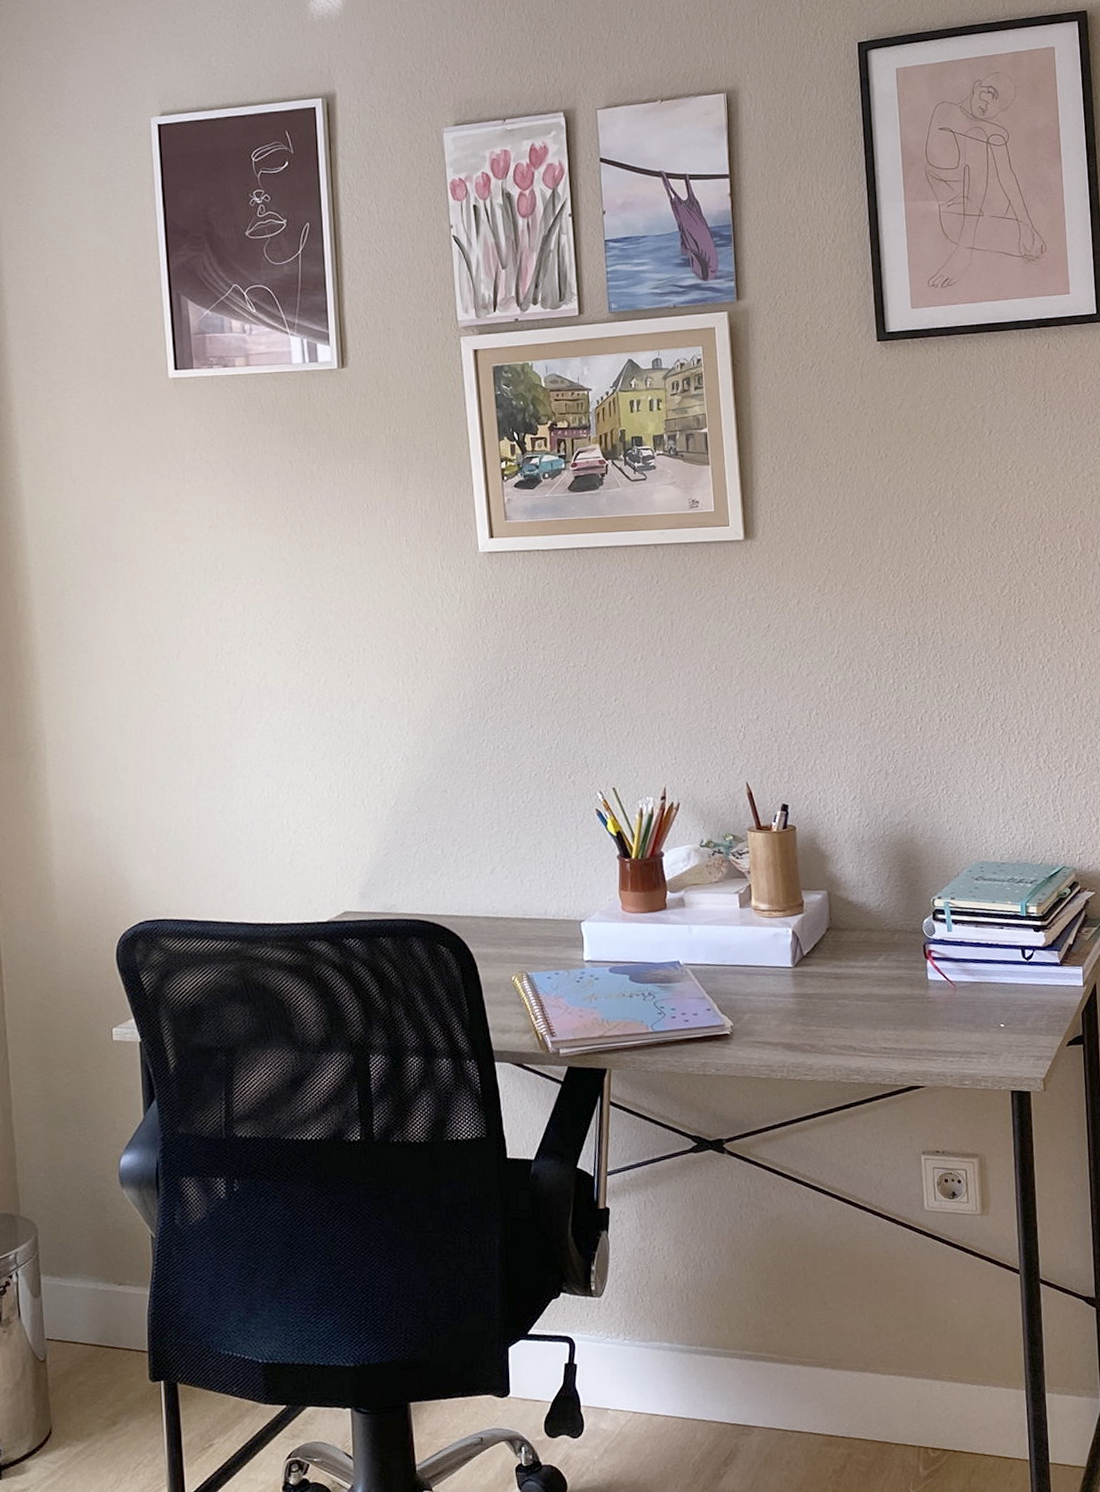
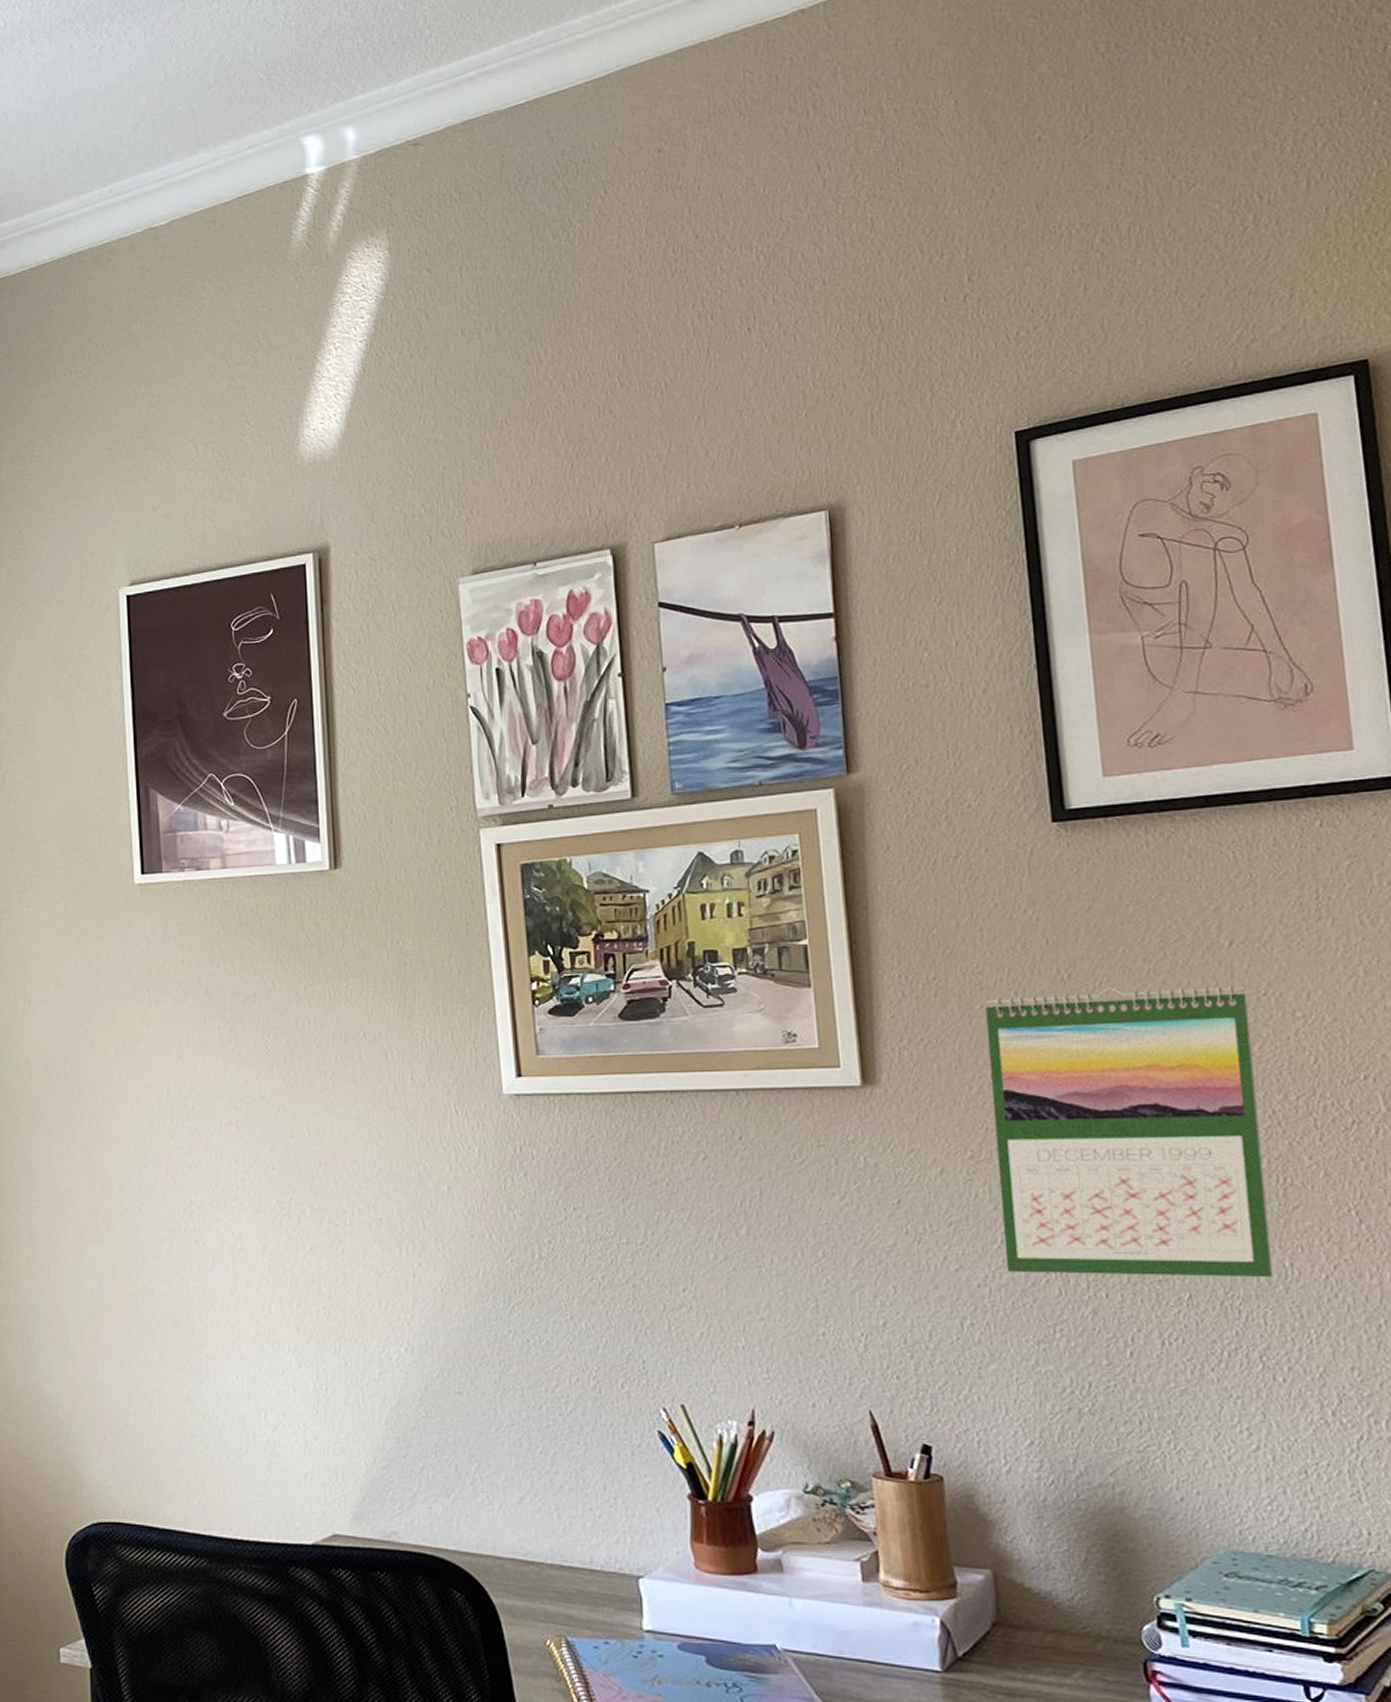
calendar: none [830,462,1010,675] -> present [985,985,1273,1278]

